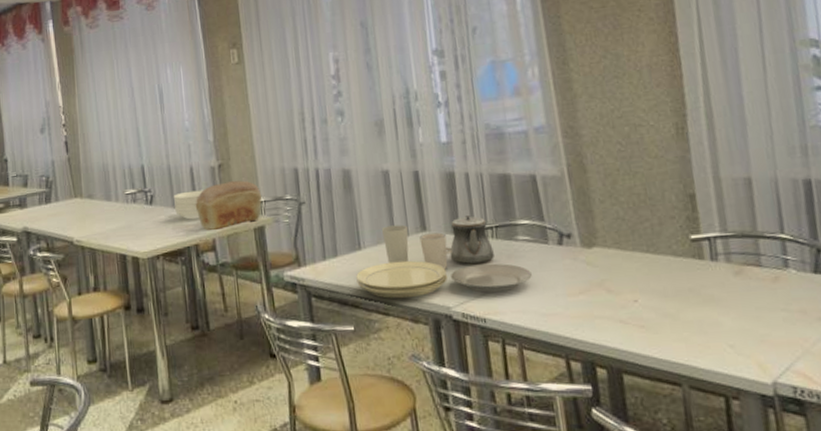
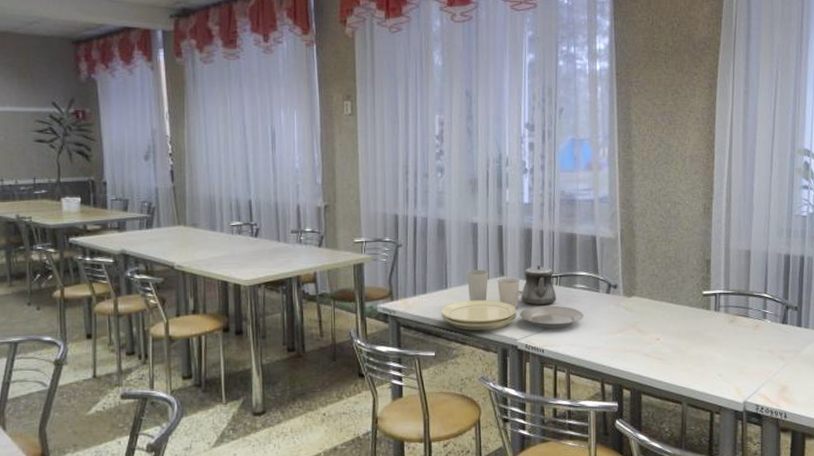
bowl: present [173,190,203,220] -> none [278,227,308,253]
bread: present [195,180,262,230] -> none [299,221,363,264]

